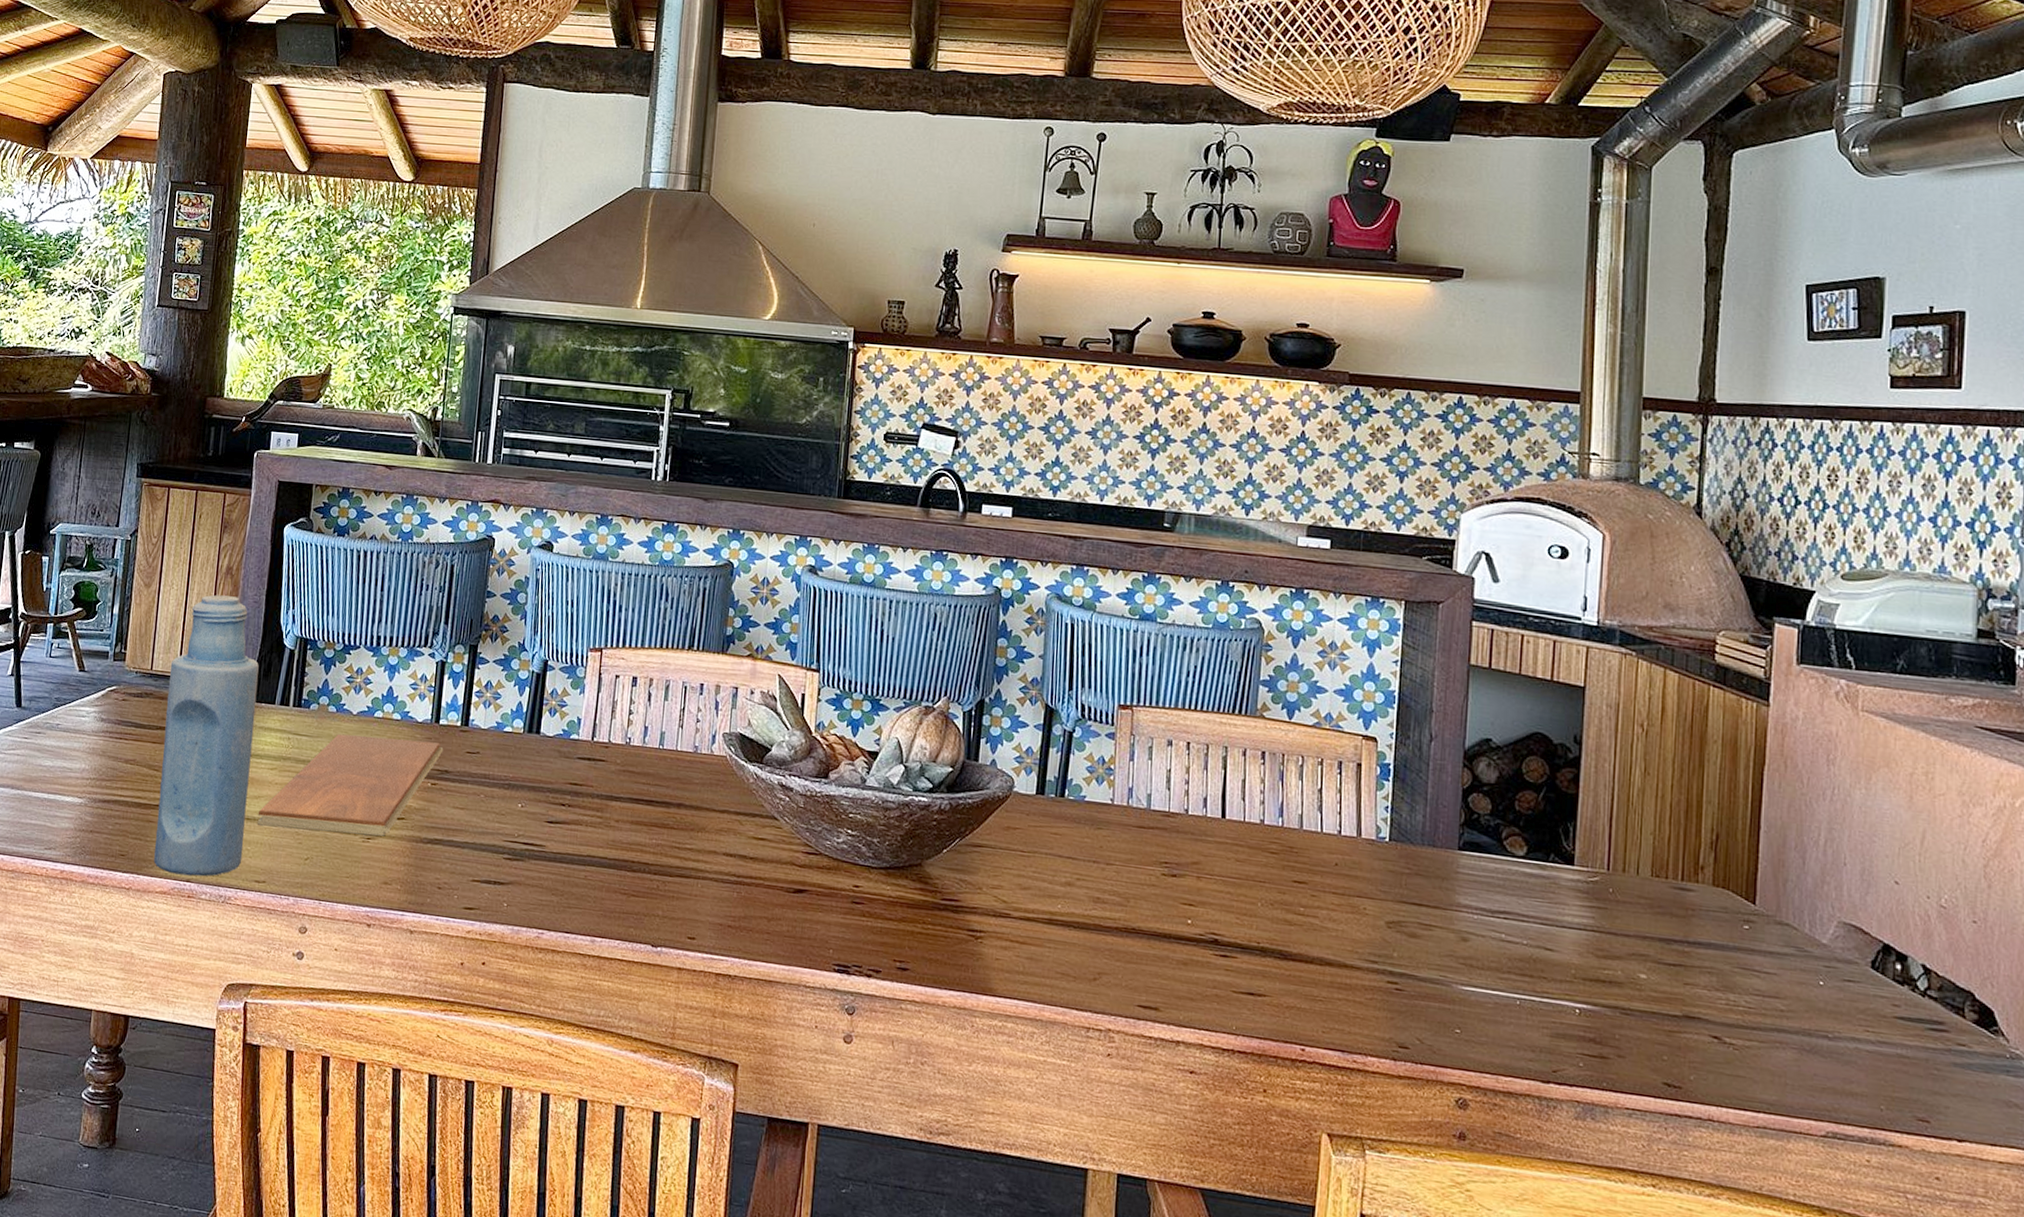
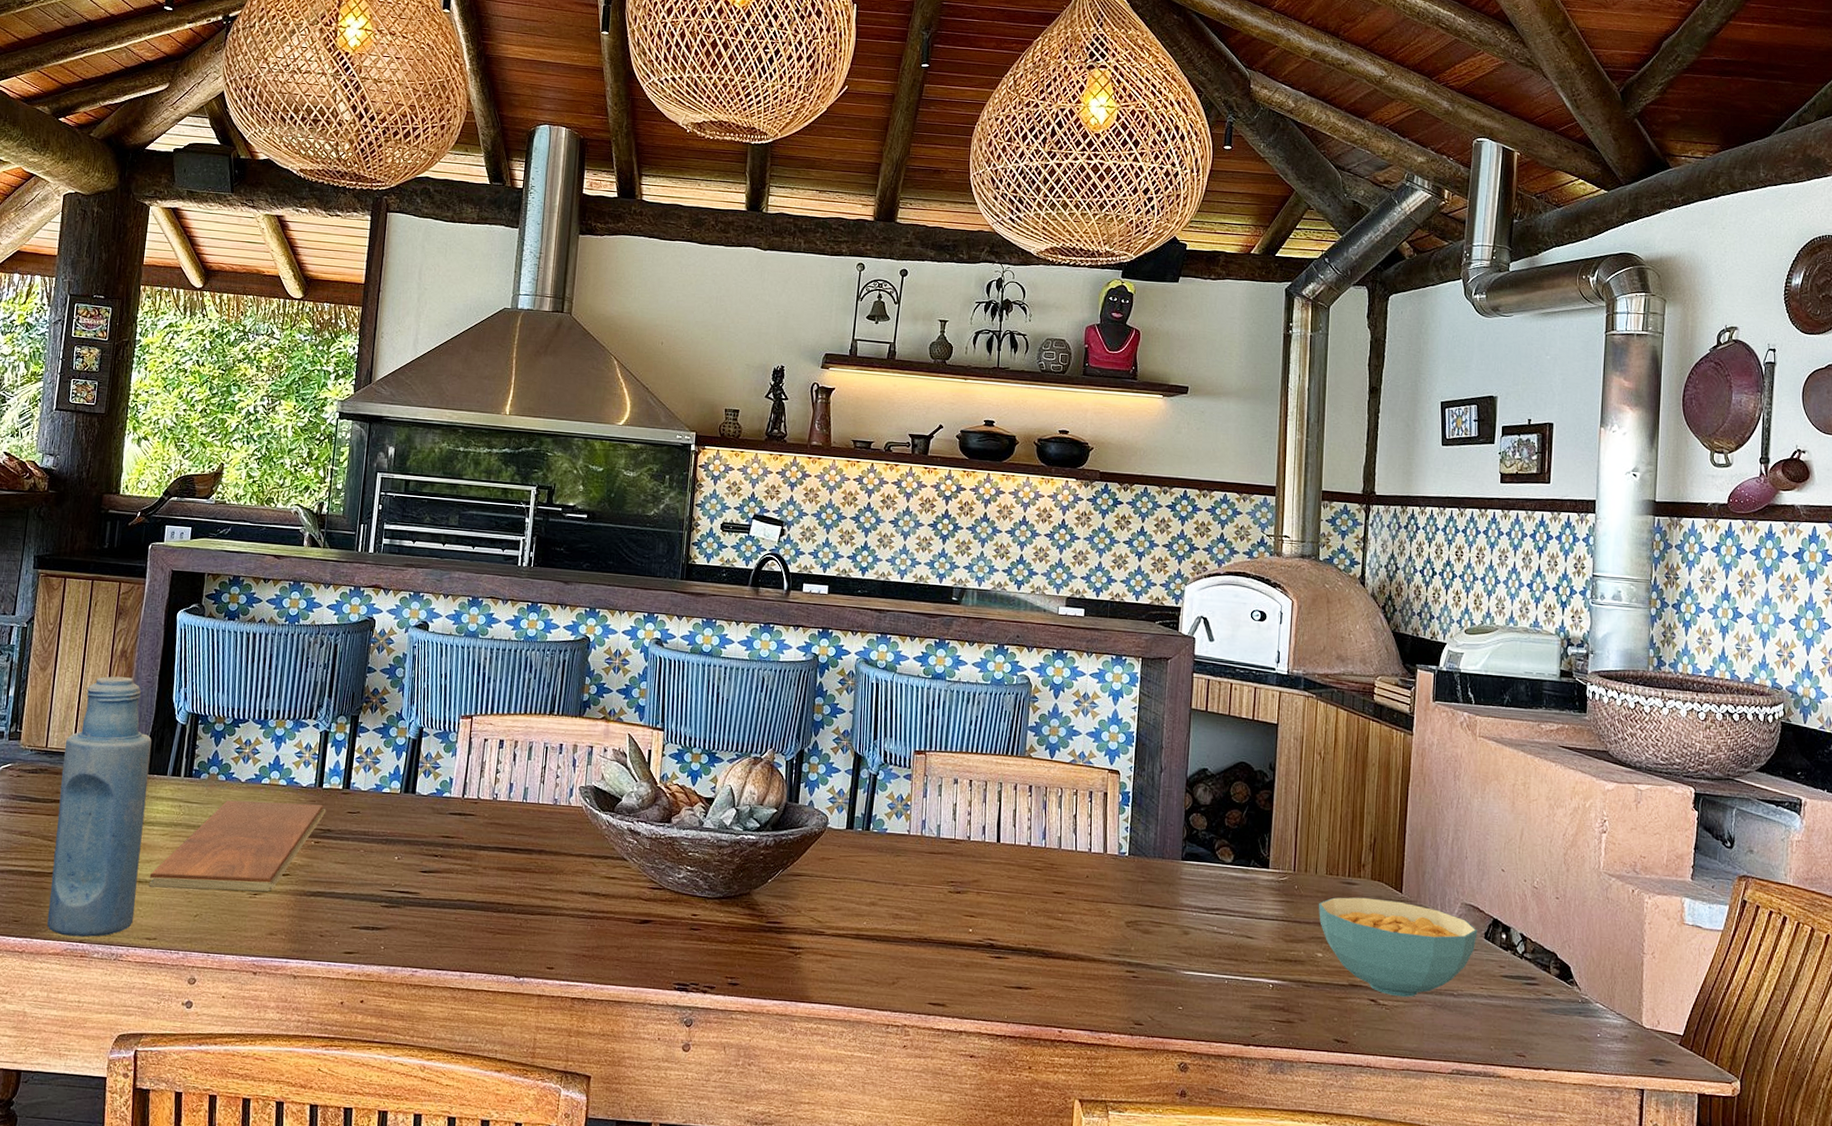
cereal bowl: none [1640,905,1861,1037] -> present [1318,897,1478,998]

